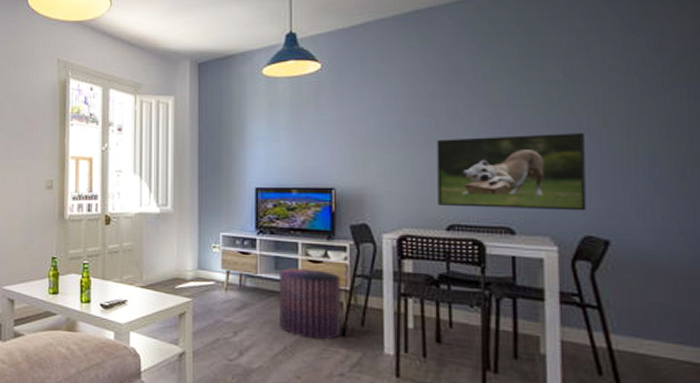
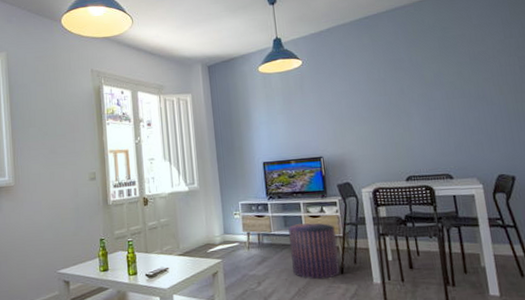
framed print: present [436,133,587,211] -> none [391,100,497,162]

